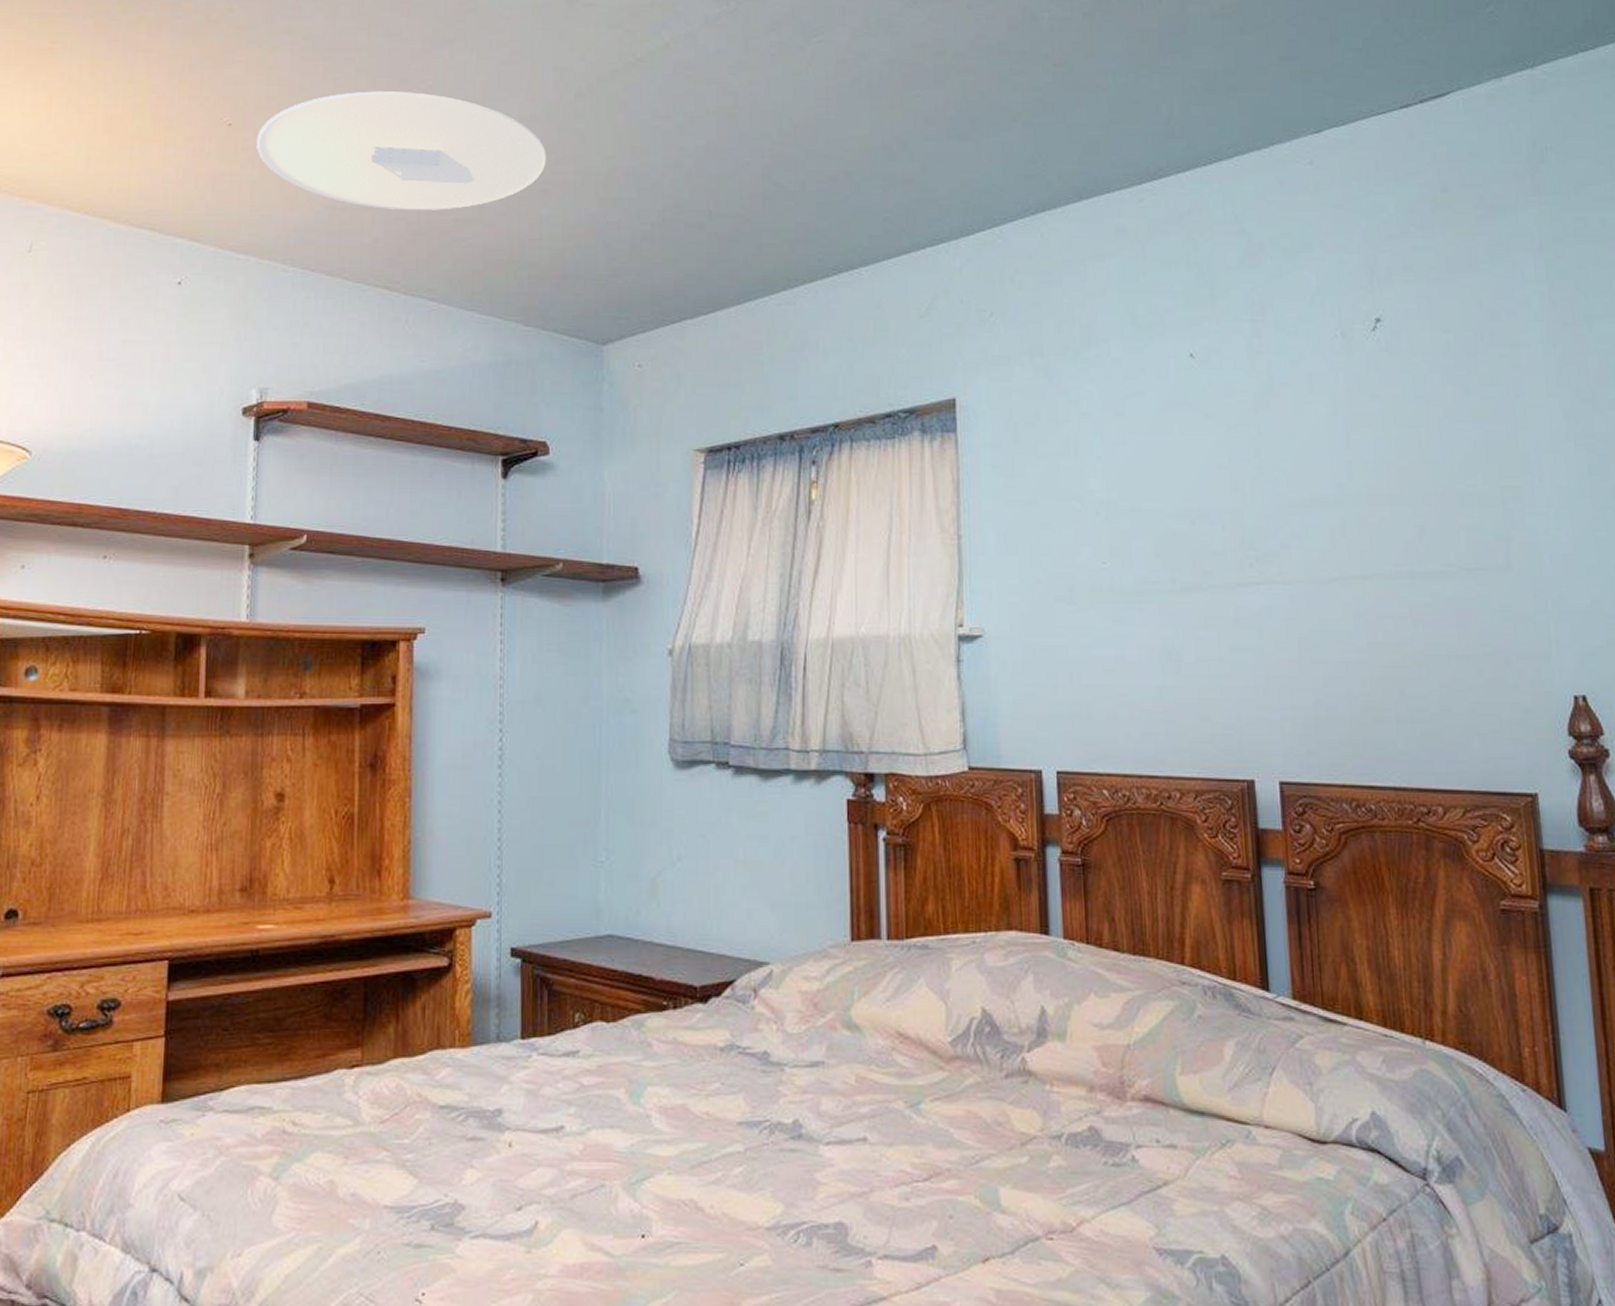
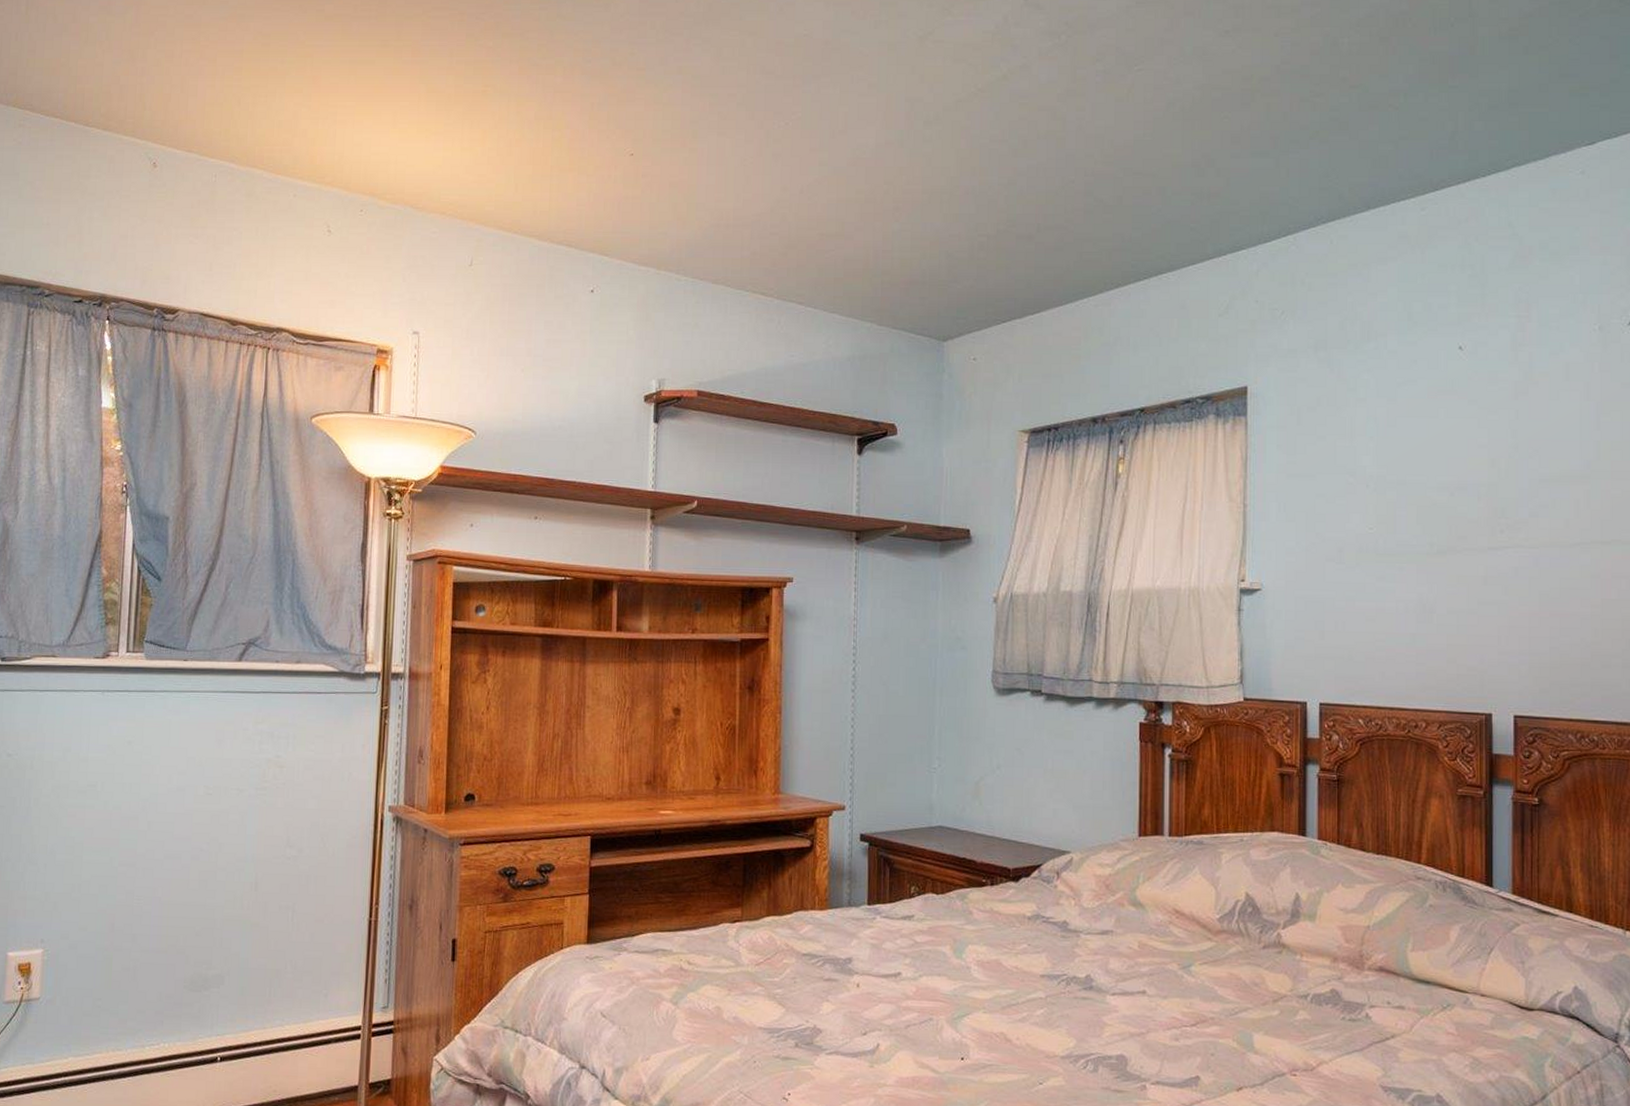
ceiling light: present [257,91,546,210] -> none [654,123,898,226]

